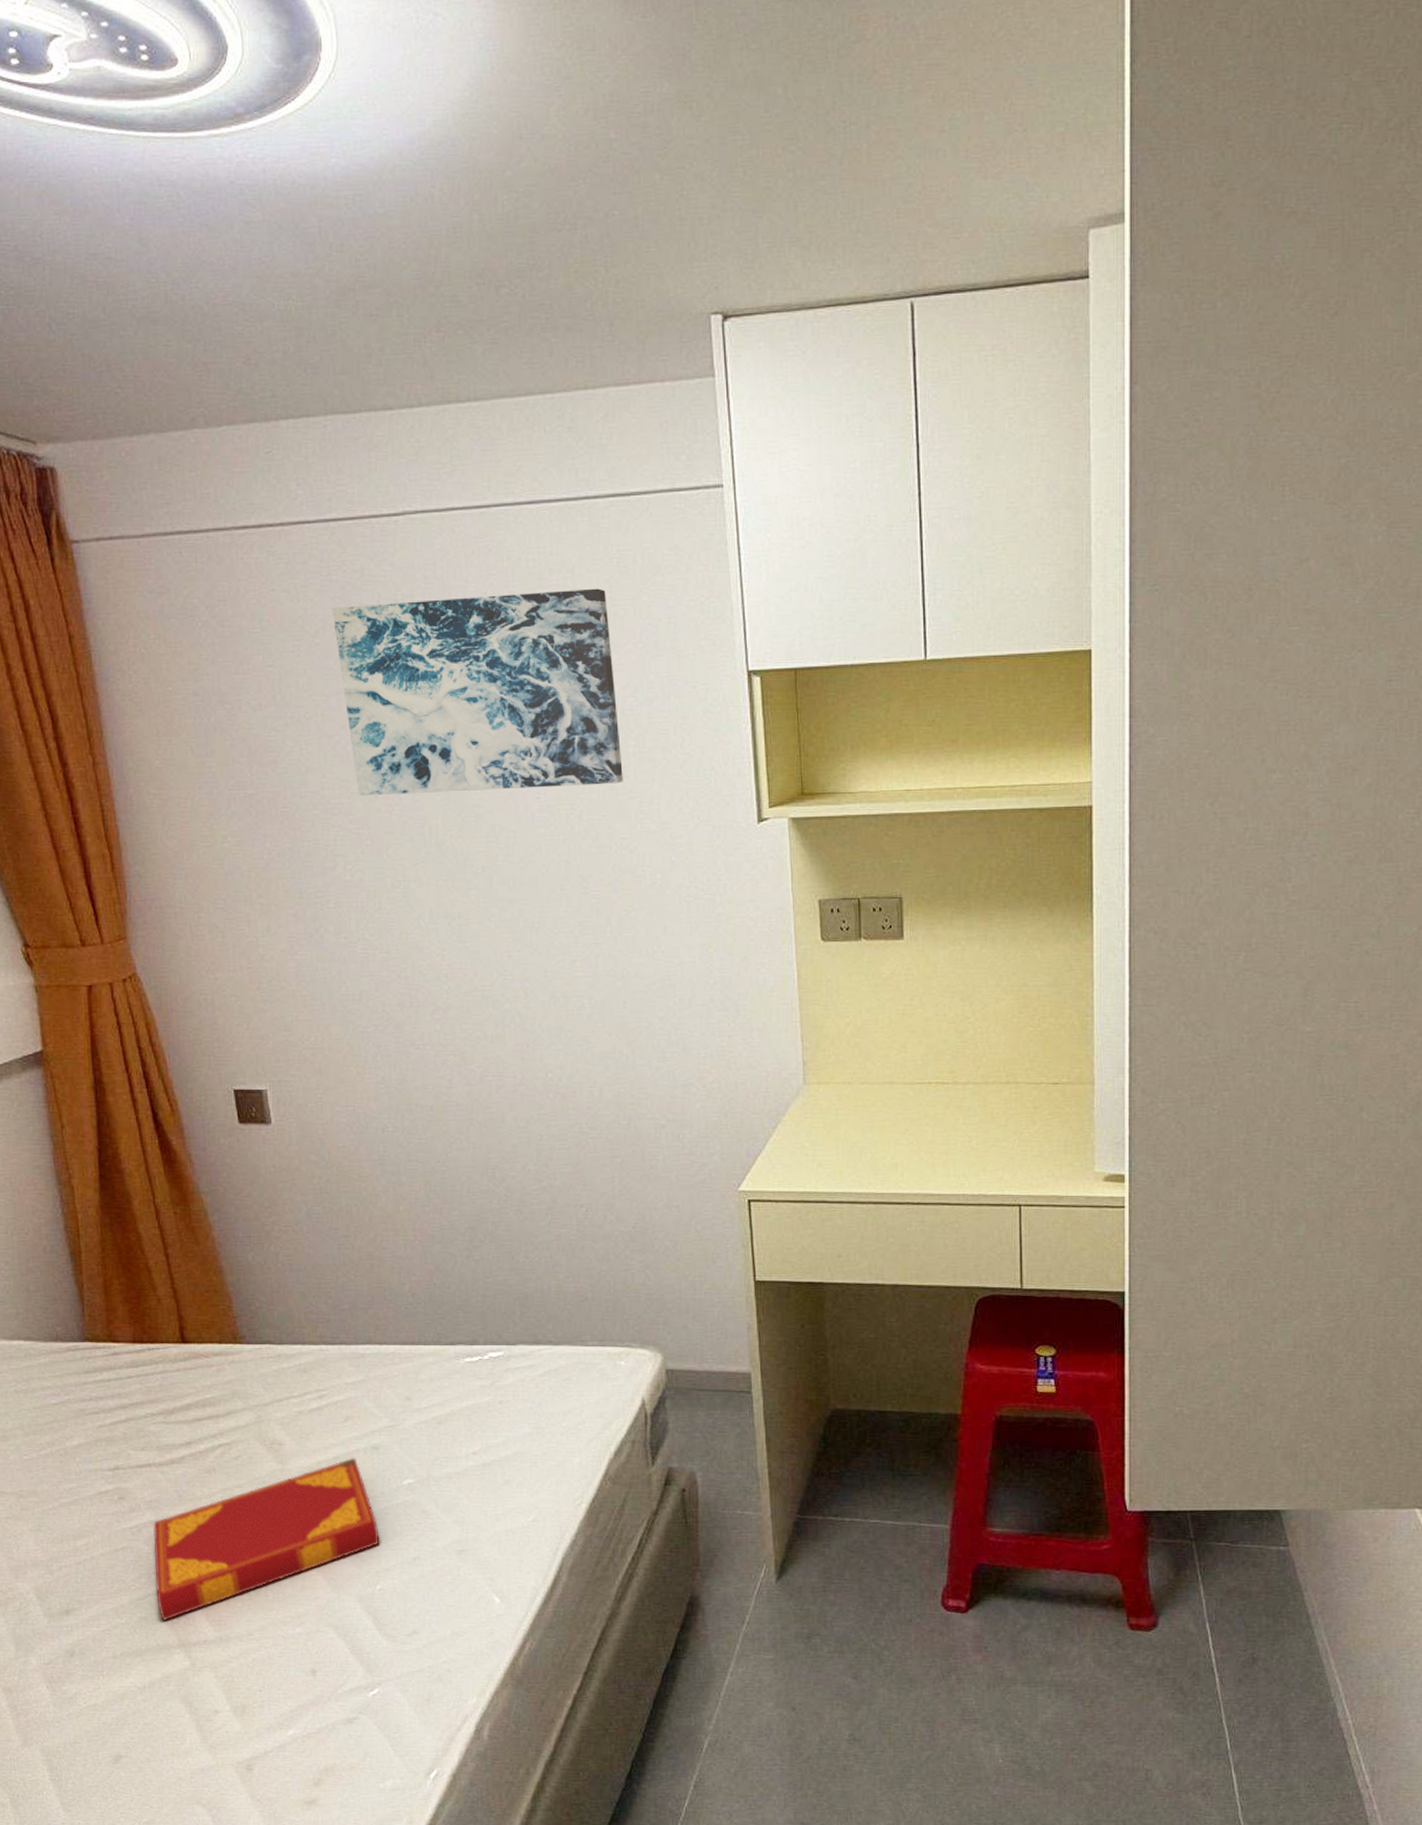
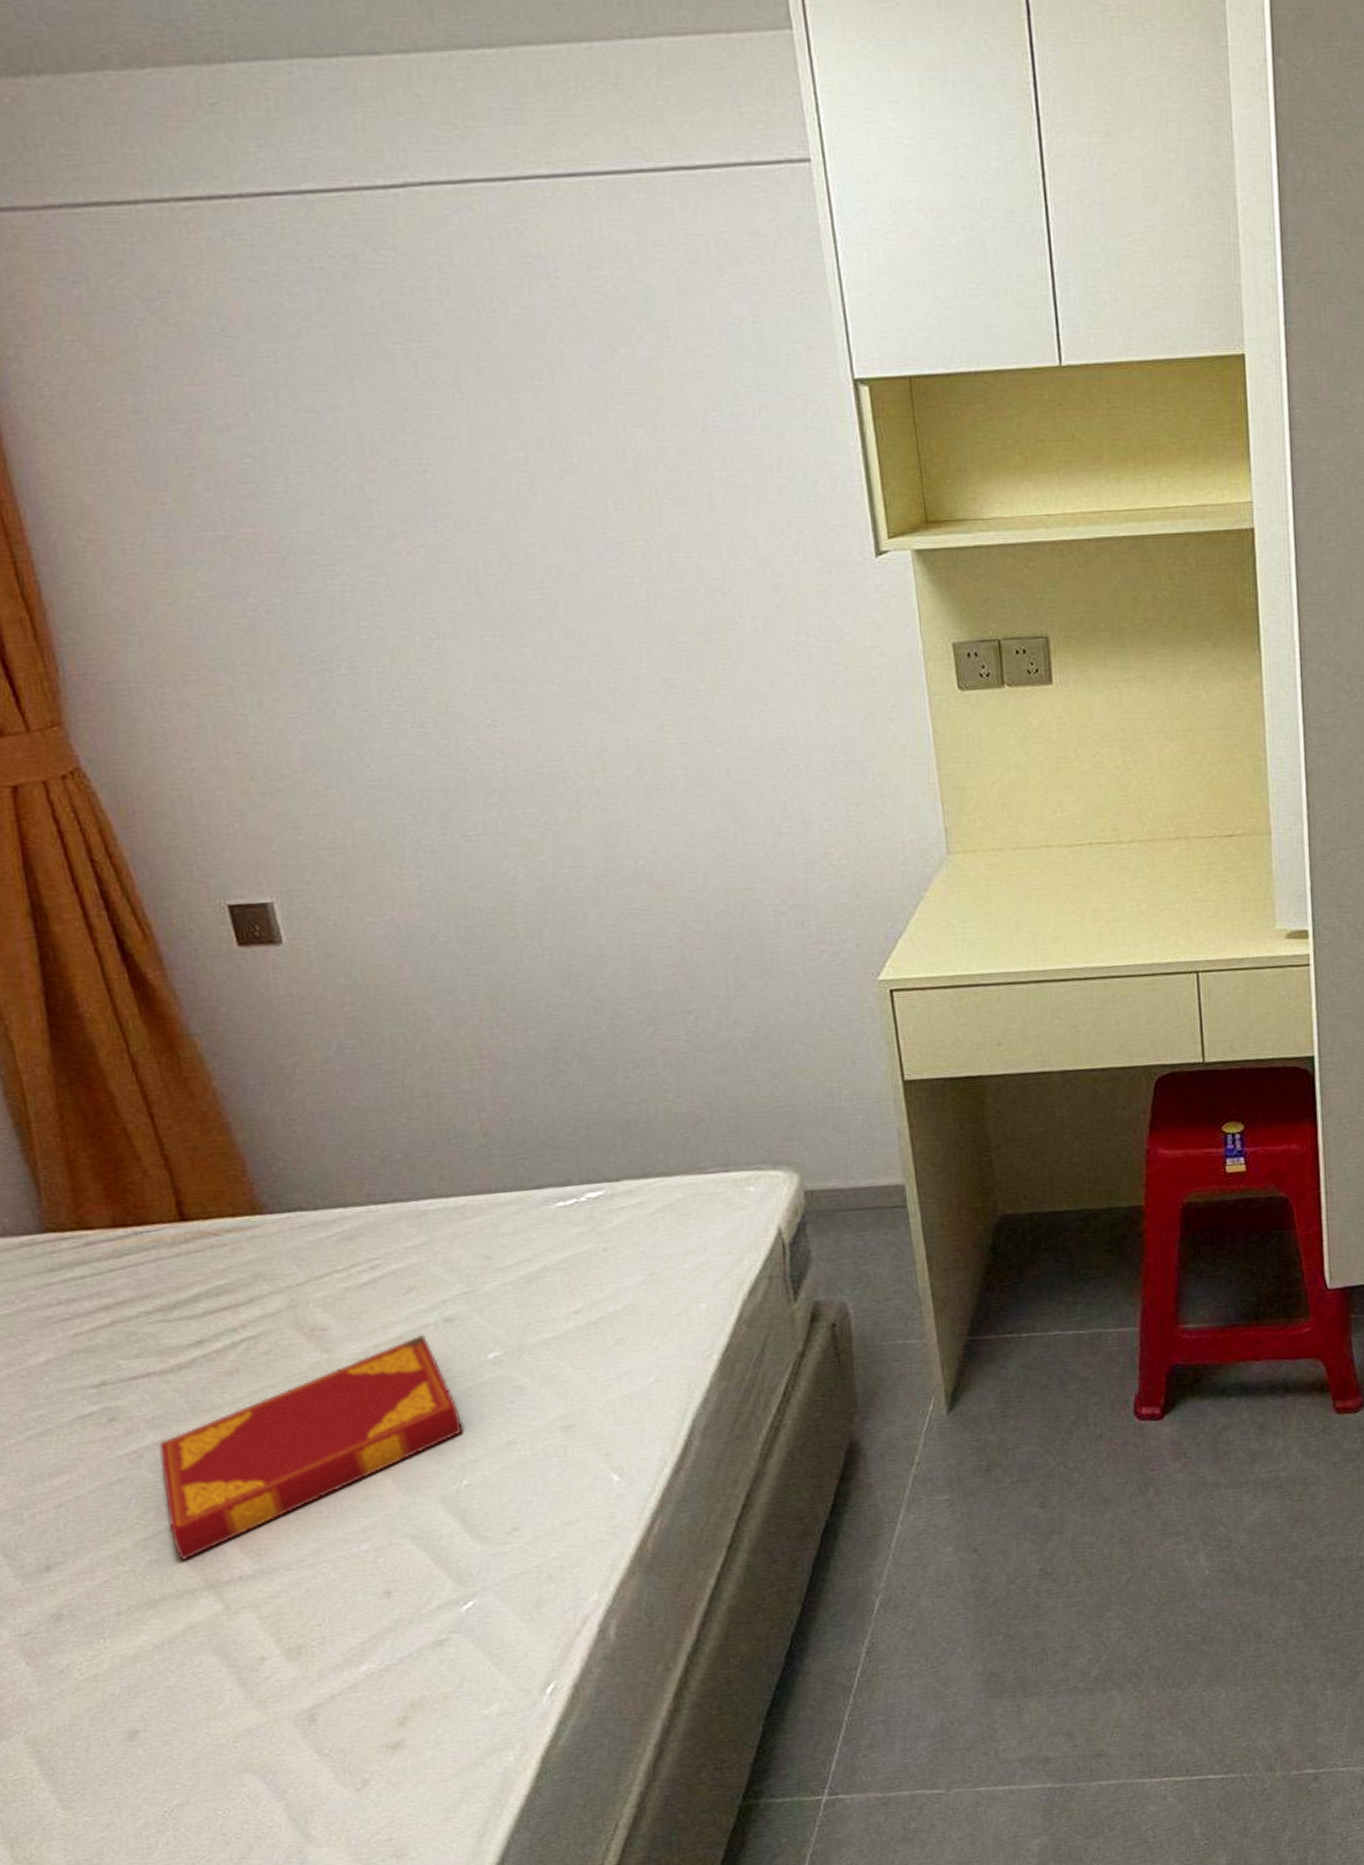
wall art: present [333,588,623,796] -> none [318,280,710,536]

